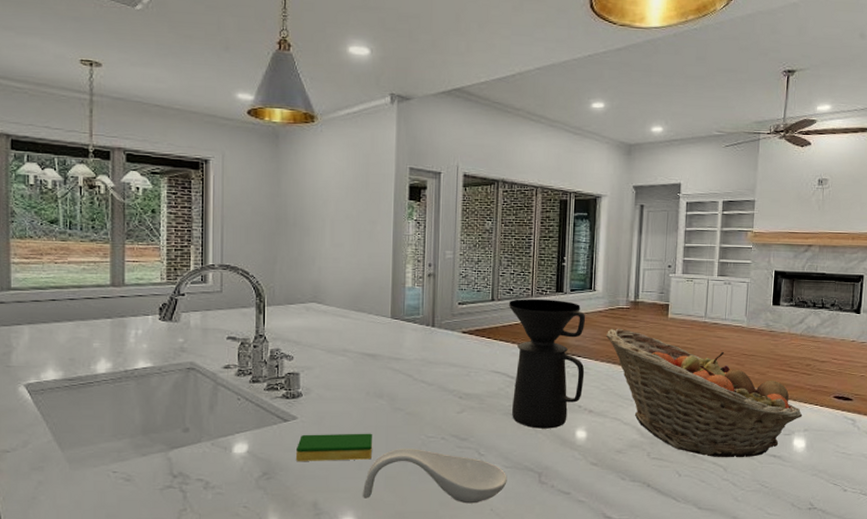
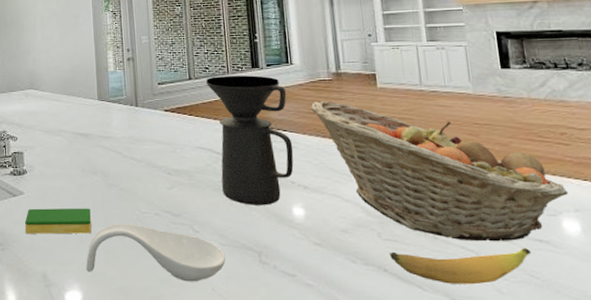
banana: none [654,463,766,495] -> present [389,248,532,285]

